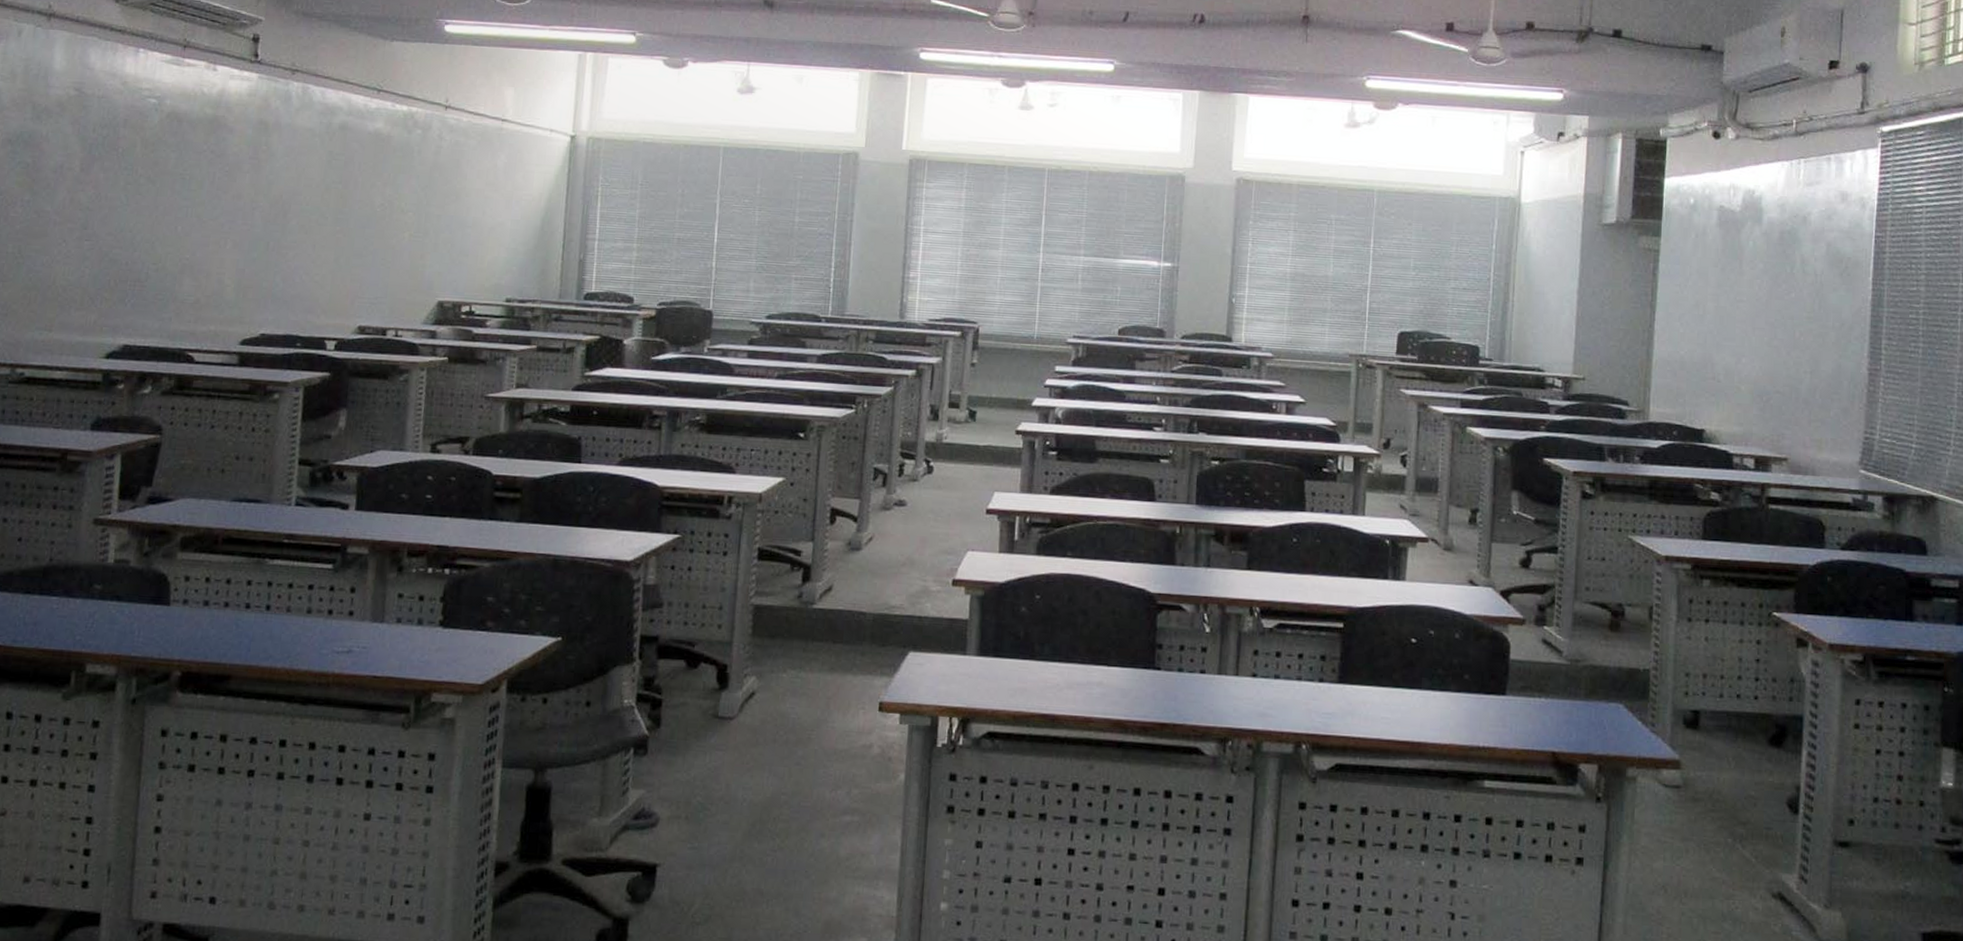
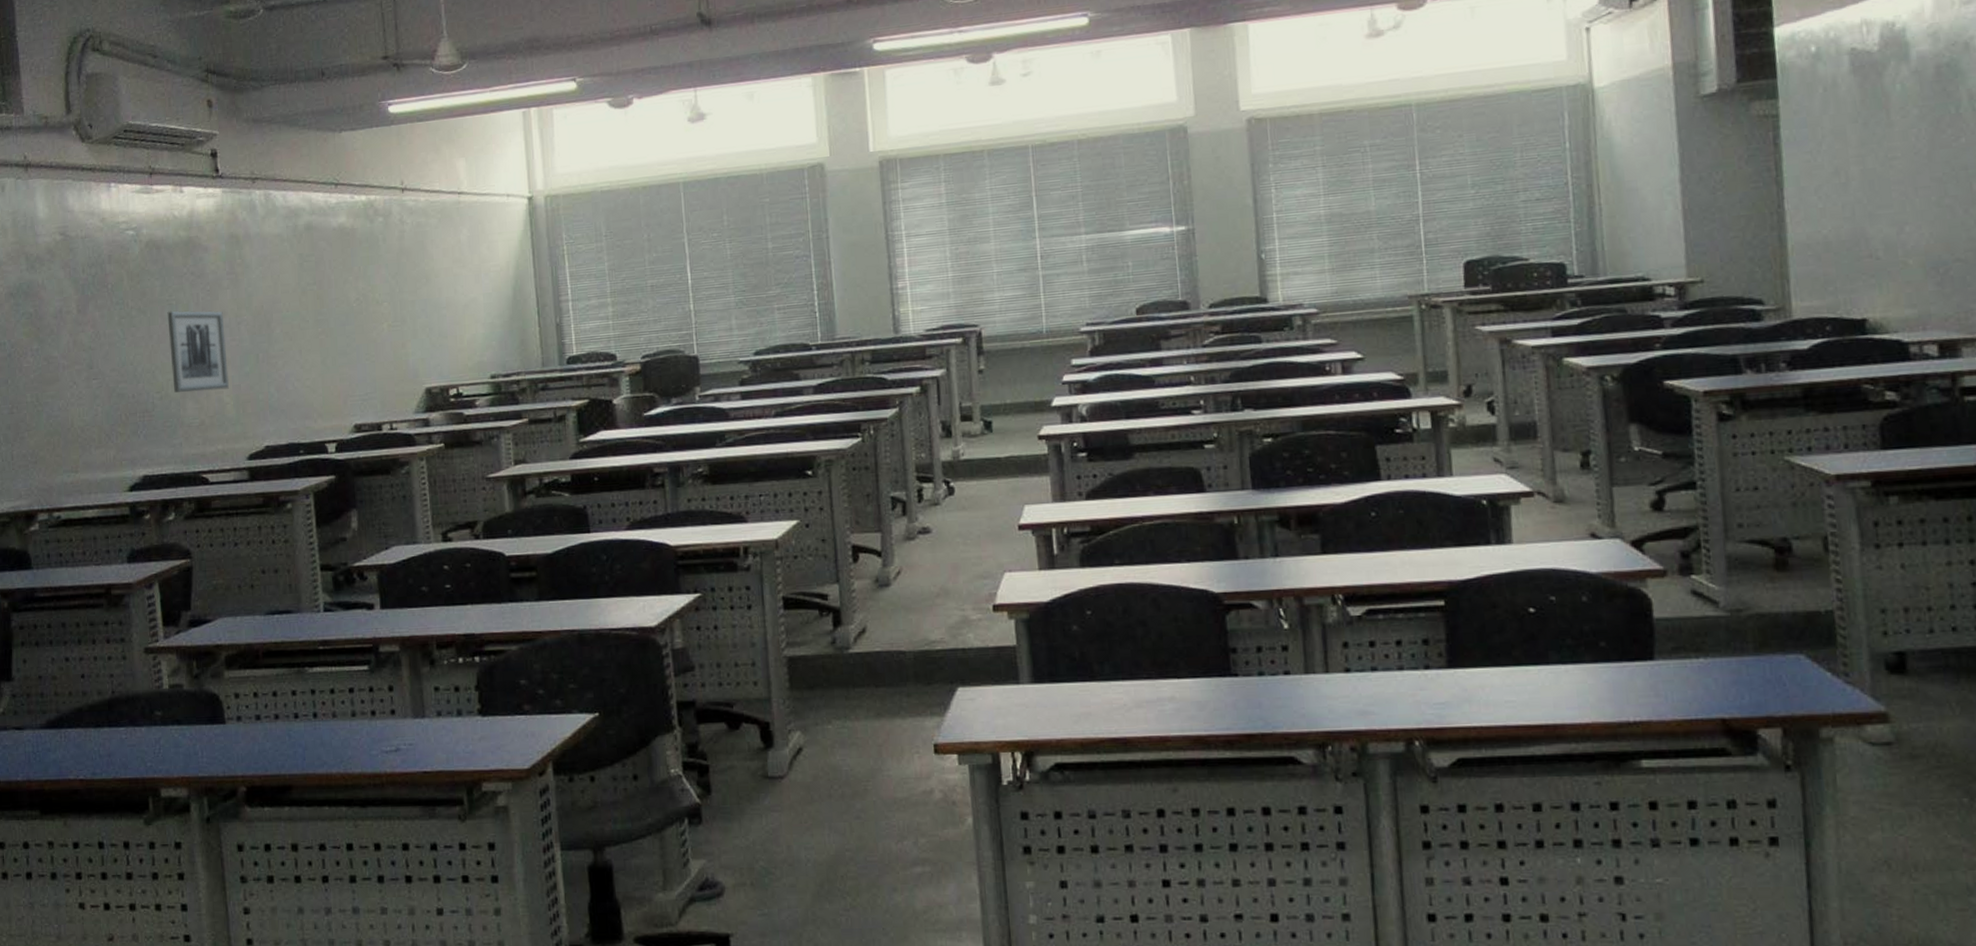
wall art: none [172,185,239,272] -> present [167,311,230,393]

